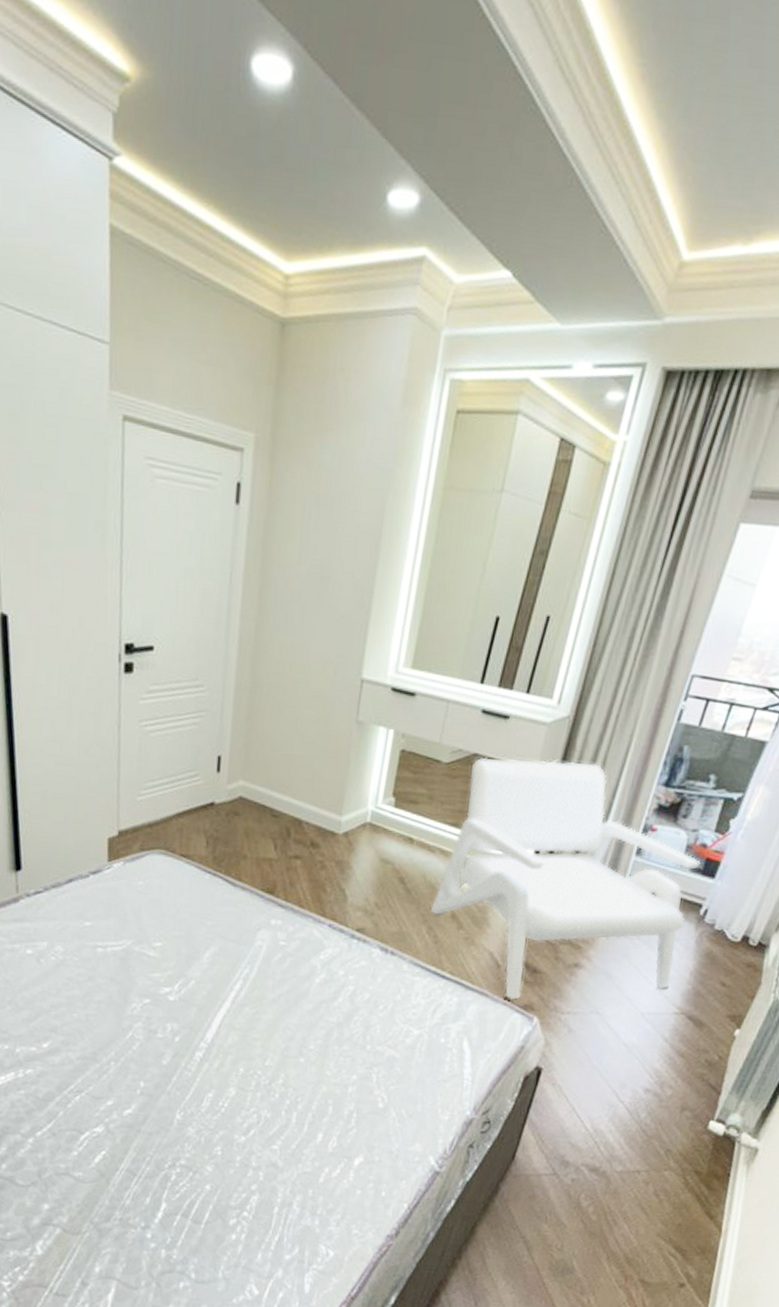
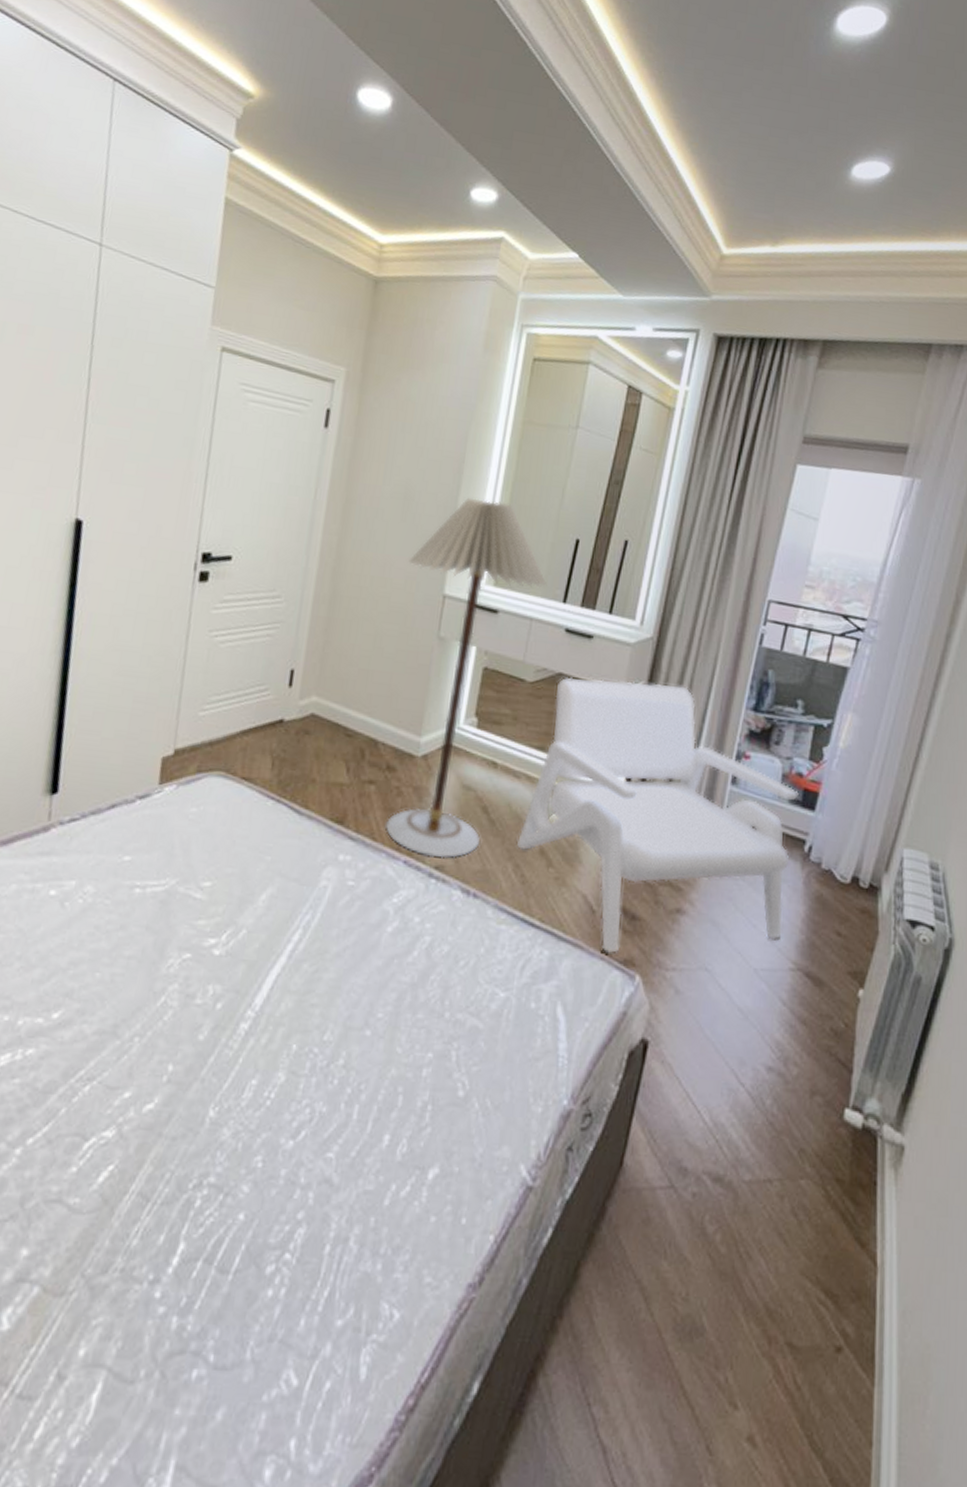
floor lamp: none [310,575,464,923] -> present [384,497,546,859]

